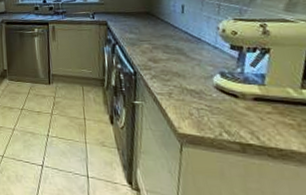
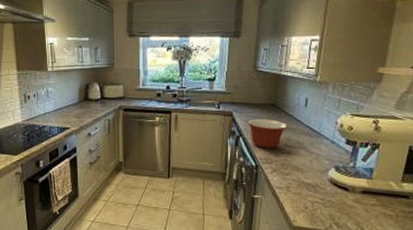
mixing bowl: none [122,26,165,56] -> present [247,118,288,149]

